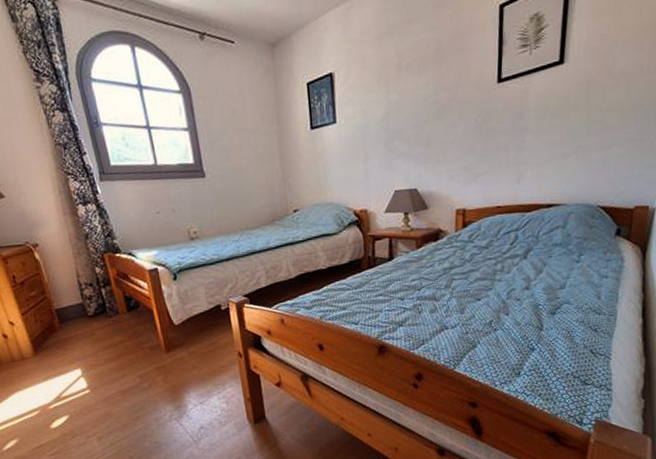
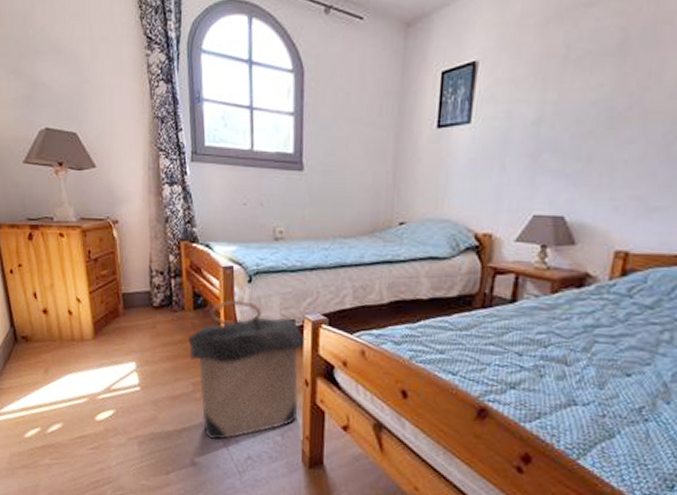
laundry hamper: none [126,296,238,420] -> present [187,300,306,441]

